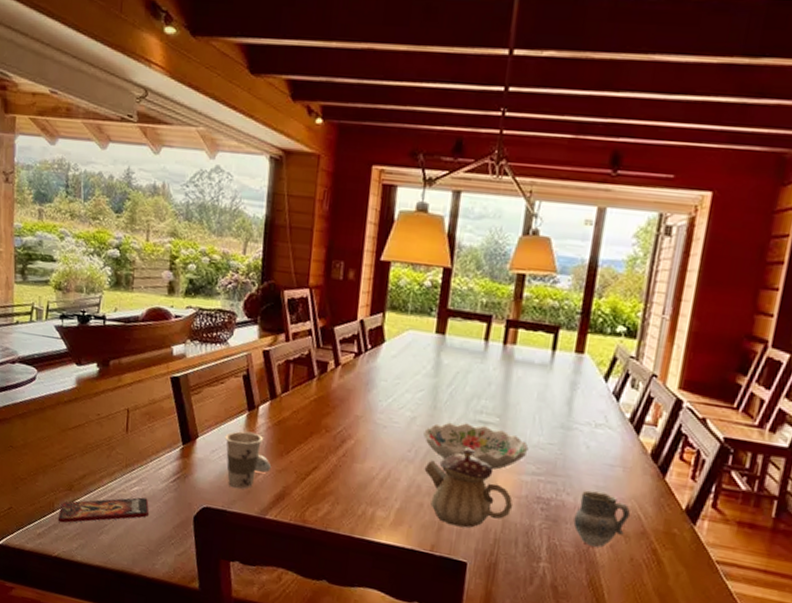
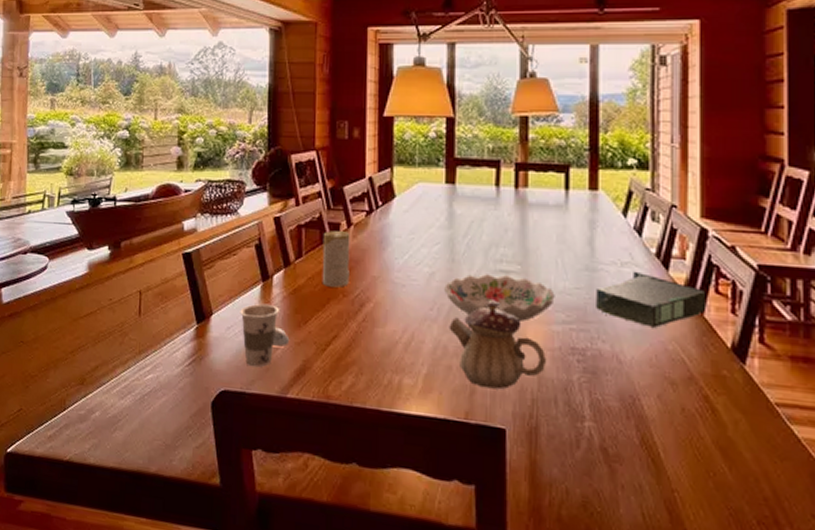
smartphone: present [58,497,149,523] -> none [69,385,164,422]
candle: none [306,368,337,424] -> present [322,231,350,288]
box: none [565,432,670,486] -> present [596,271,705,328]
cup: present [573,490,630,548] -> none [614,335,672,399]

